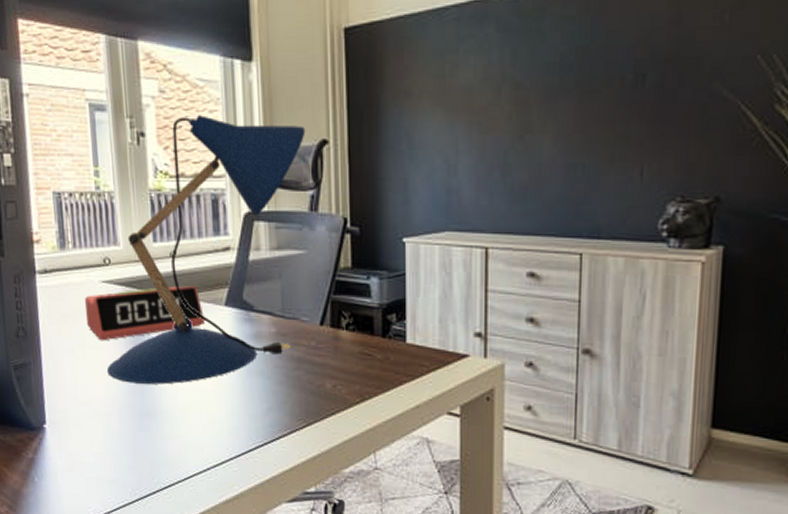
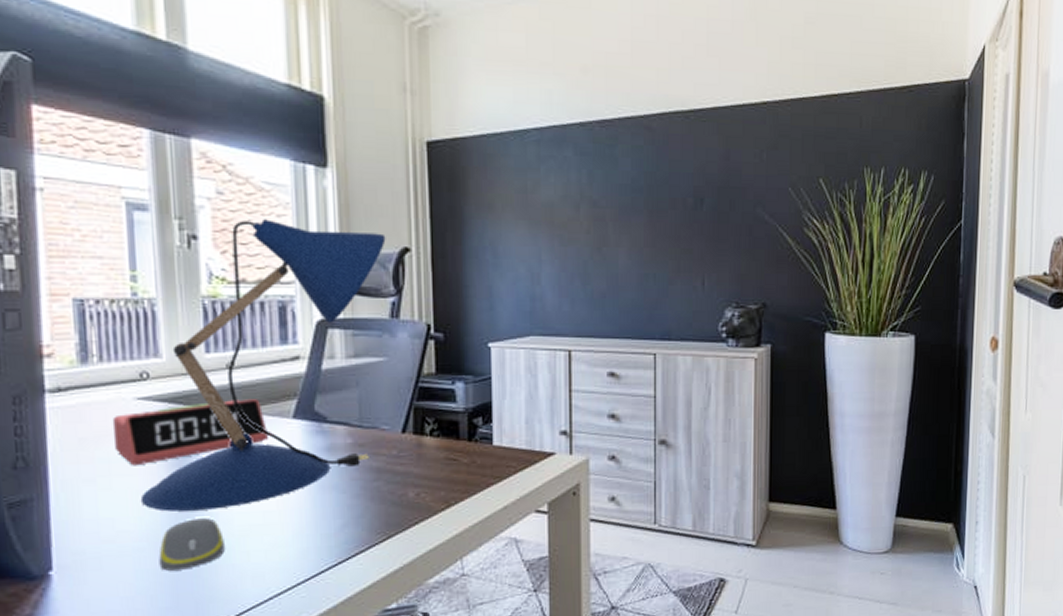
computer mouse: none [121,391,172,435] -> present [159,518,225,571]

